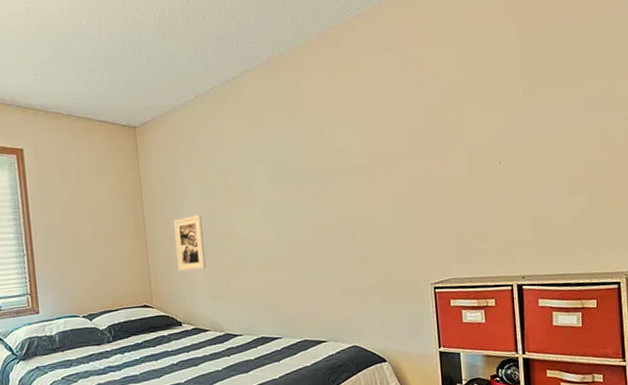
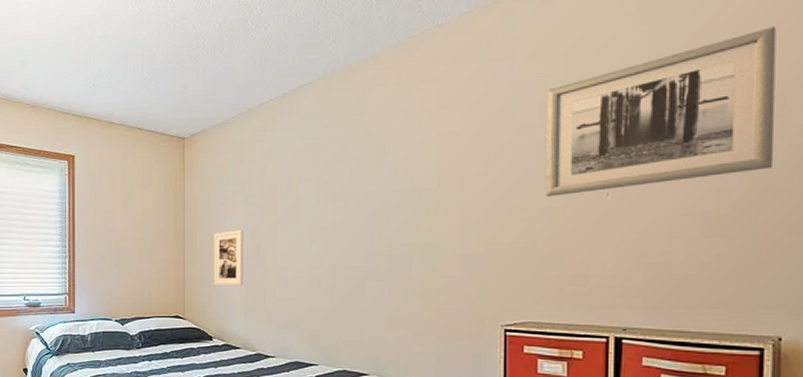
wall art: none [446,20,612,168] -> present [545,27,777,197]

